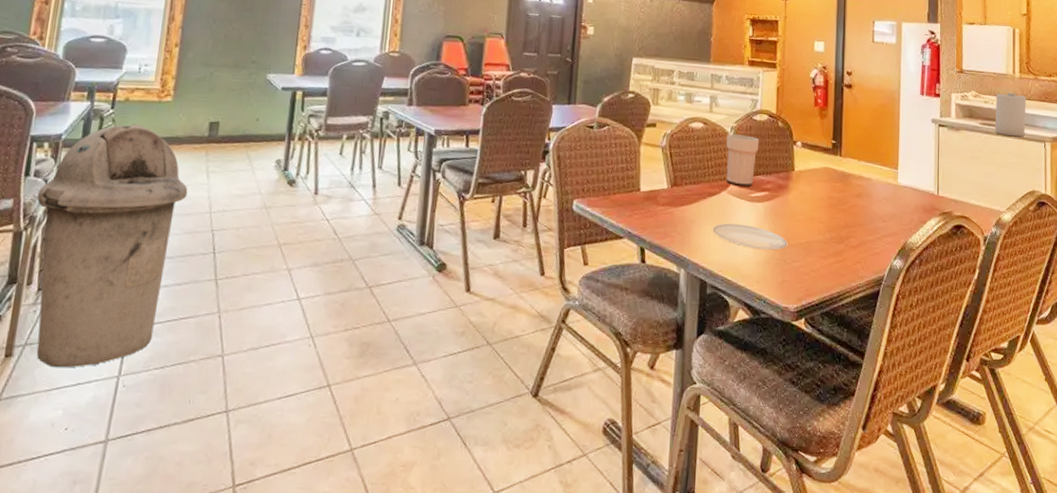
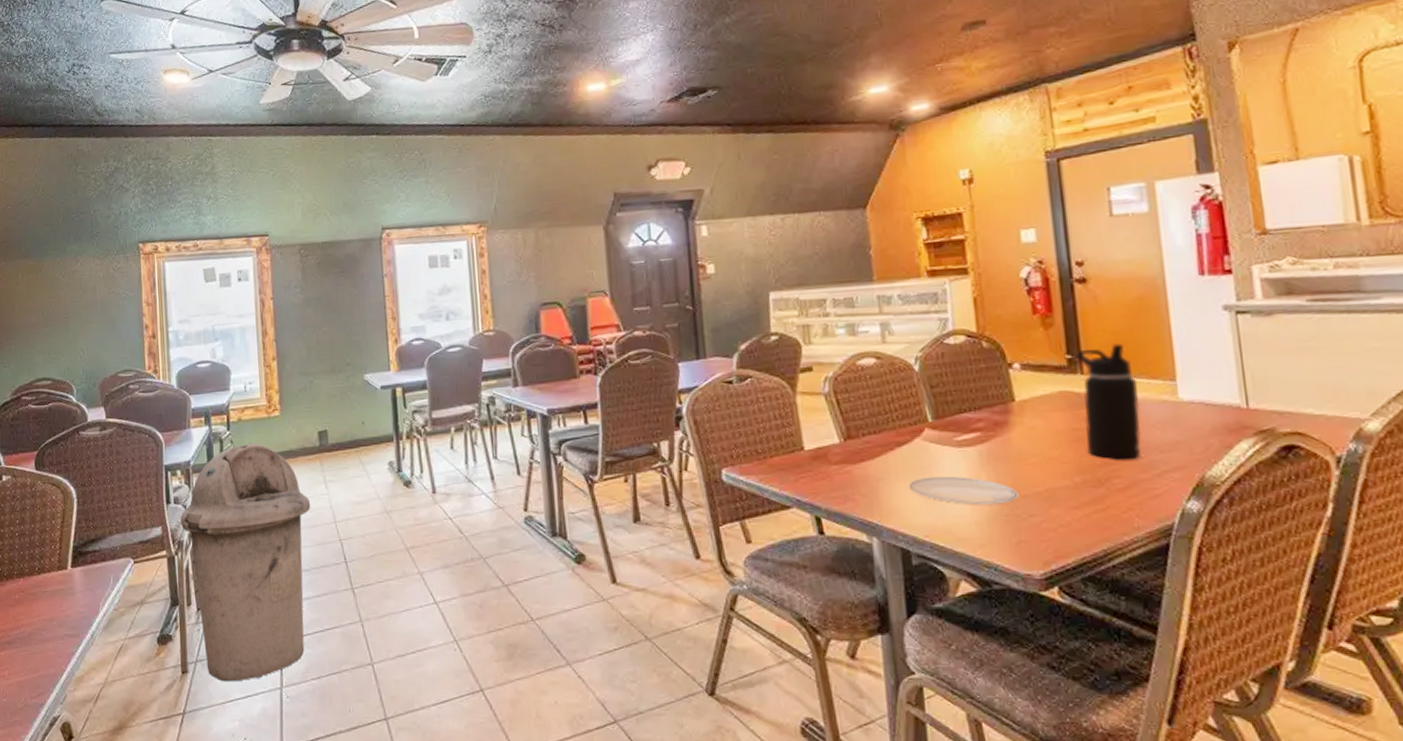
cup: present [726,134,760,187] -> none [910,364,959,430]
water bottle: none [836,136,875,224] -> present [1076,343,1141,460]
paper towel holder: present [994,93,1026,137] -> none [1330,249,1391,312]

